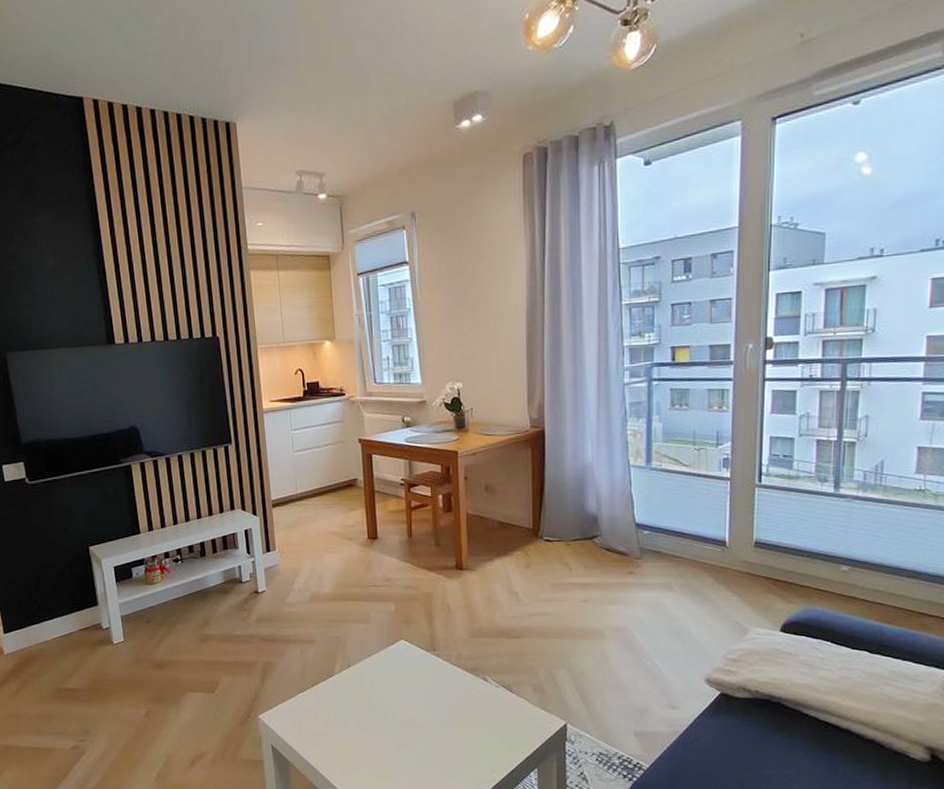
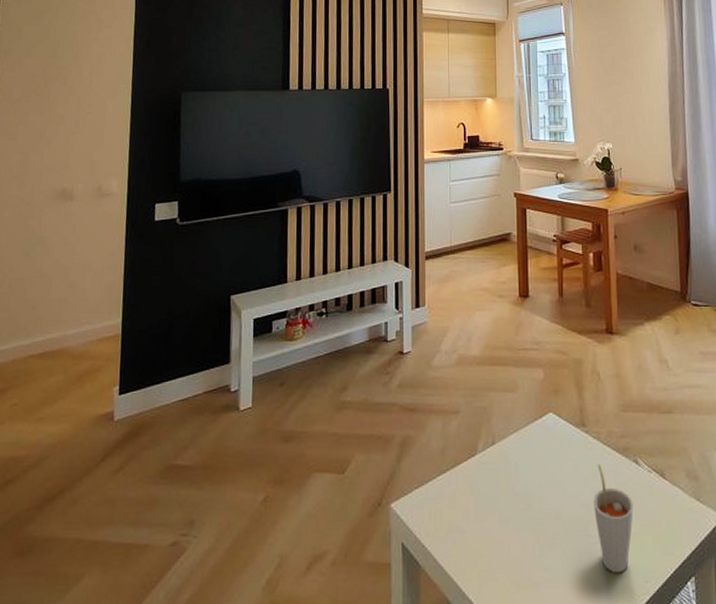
cup: none [444,681,482,766] -> present [593,464,633,574]

